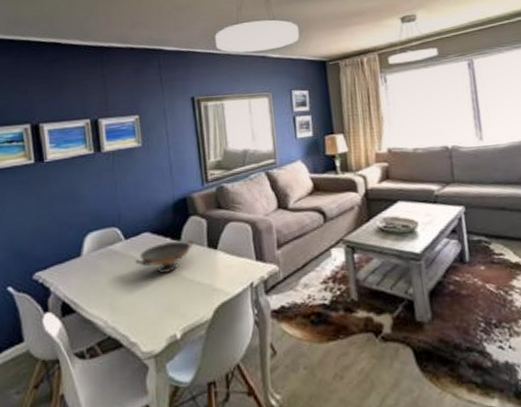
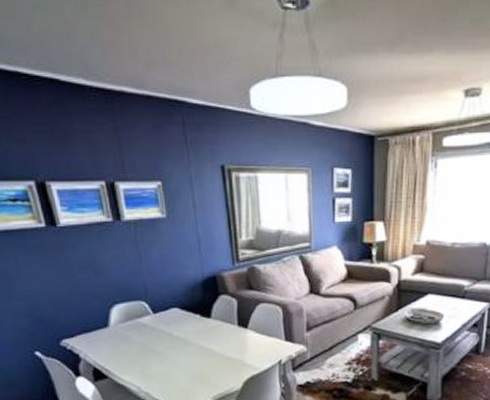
decorative bowl: present [135,239,193,274] -> none [165,317,223,348]

